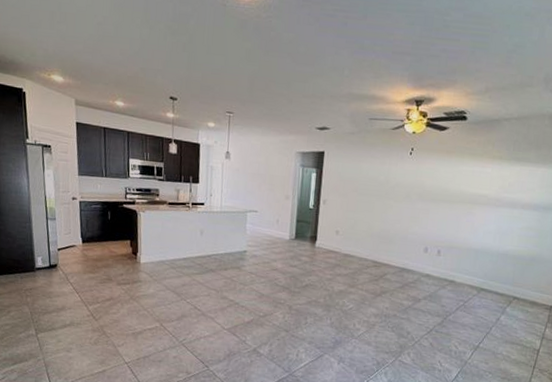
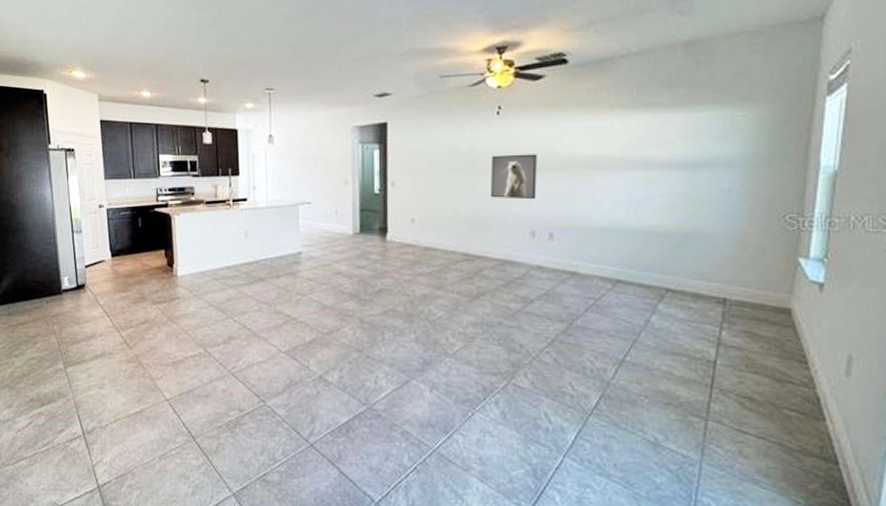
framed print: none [398,187,436,223] -> present [491,154,537,199]

